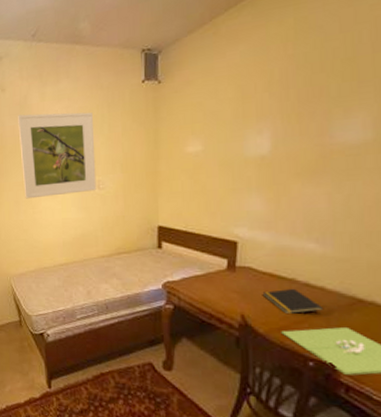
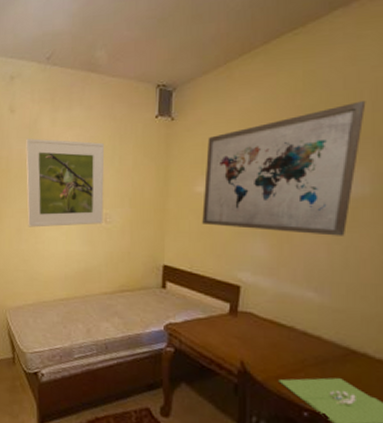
wall art: none [194,42,365,186] -> present [202,101,366,236]
notepad: present [262,288,324,315] -> none [262,336,320,363]

